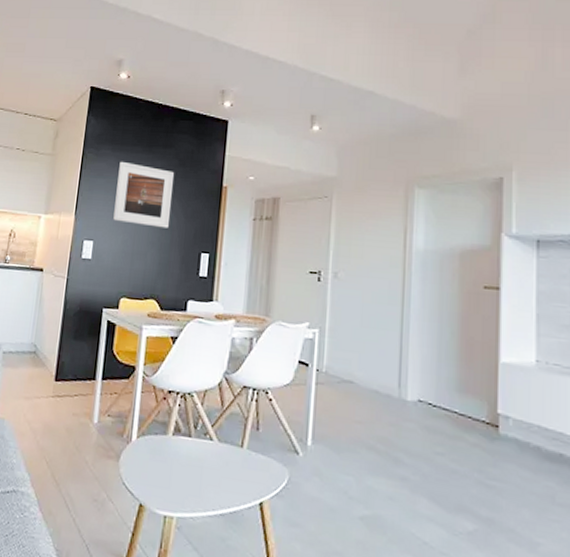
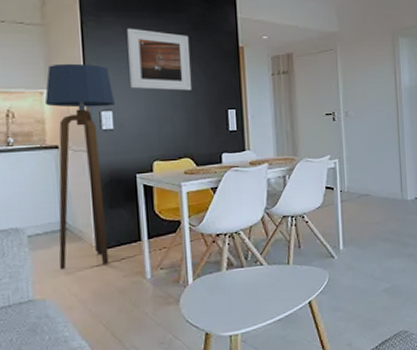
floor lamp: none [21,191,98,398] -> present [44,63,115,269]

